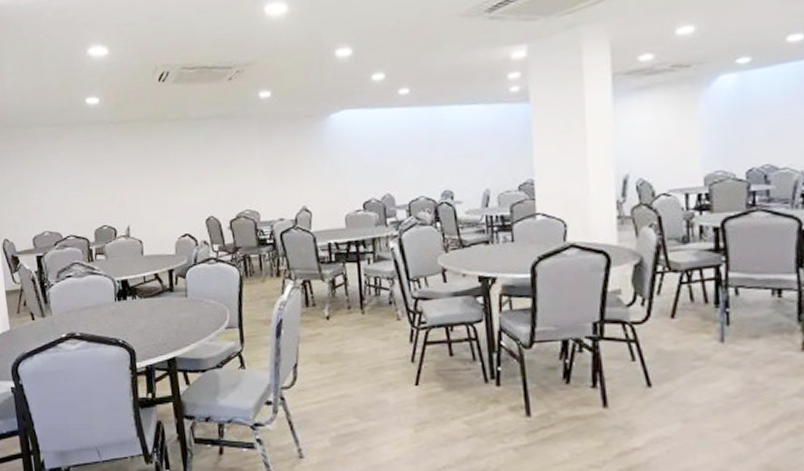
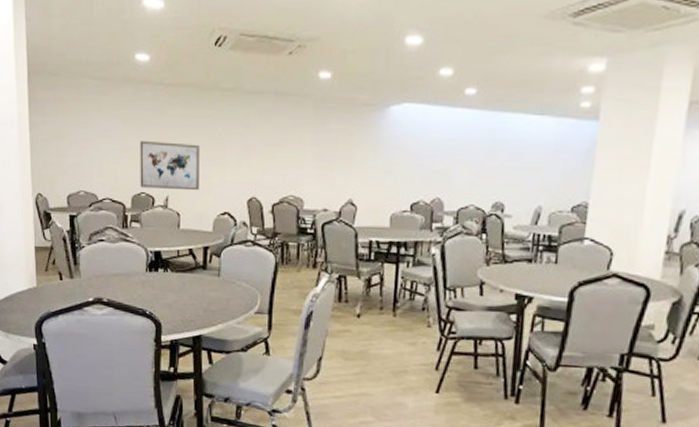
wall art: none [97,173,158,221] -> present [140,140,199,191]

